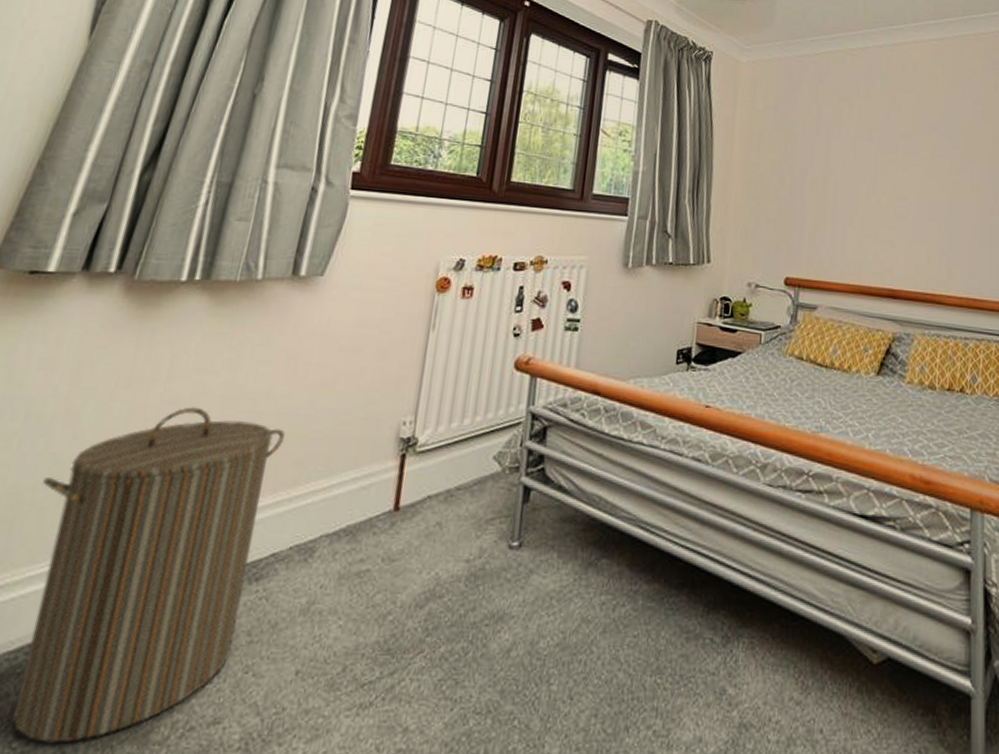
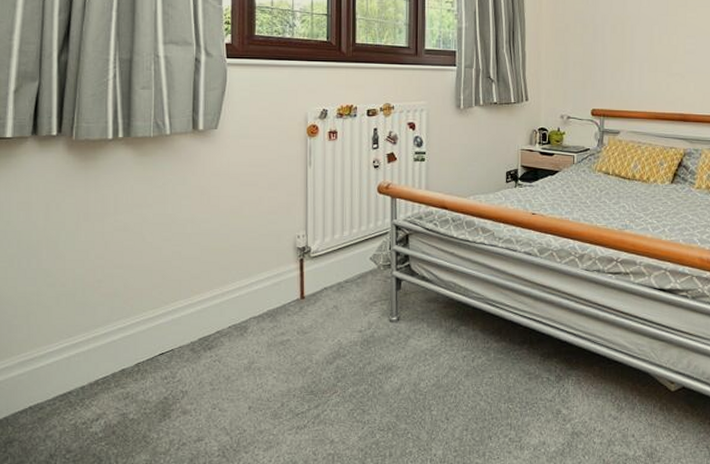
laundry hamper: present [13,407,285,744] -> none [43,232,210,455]

